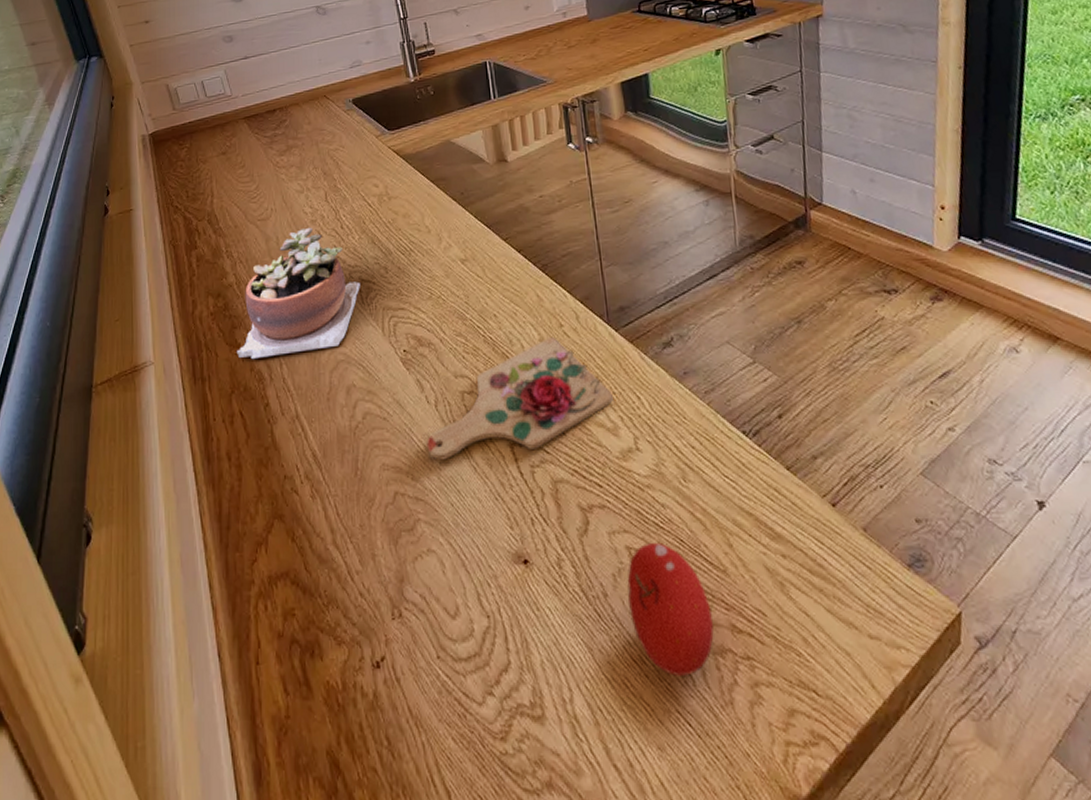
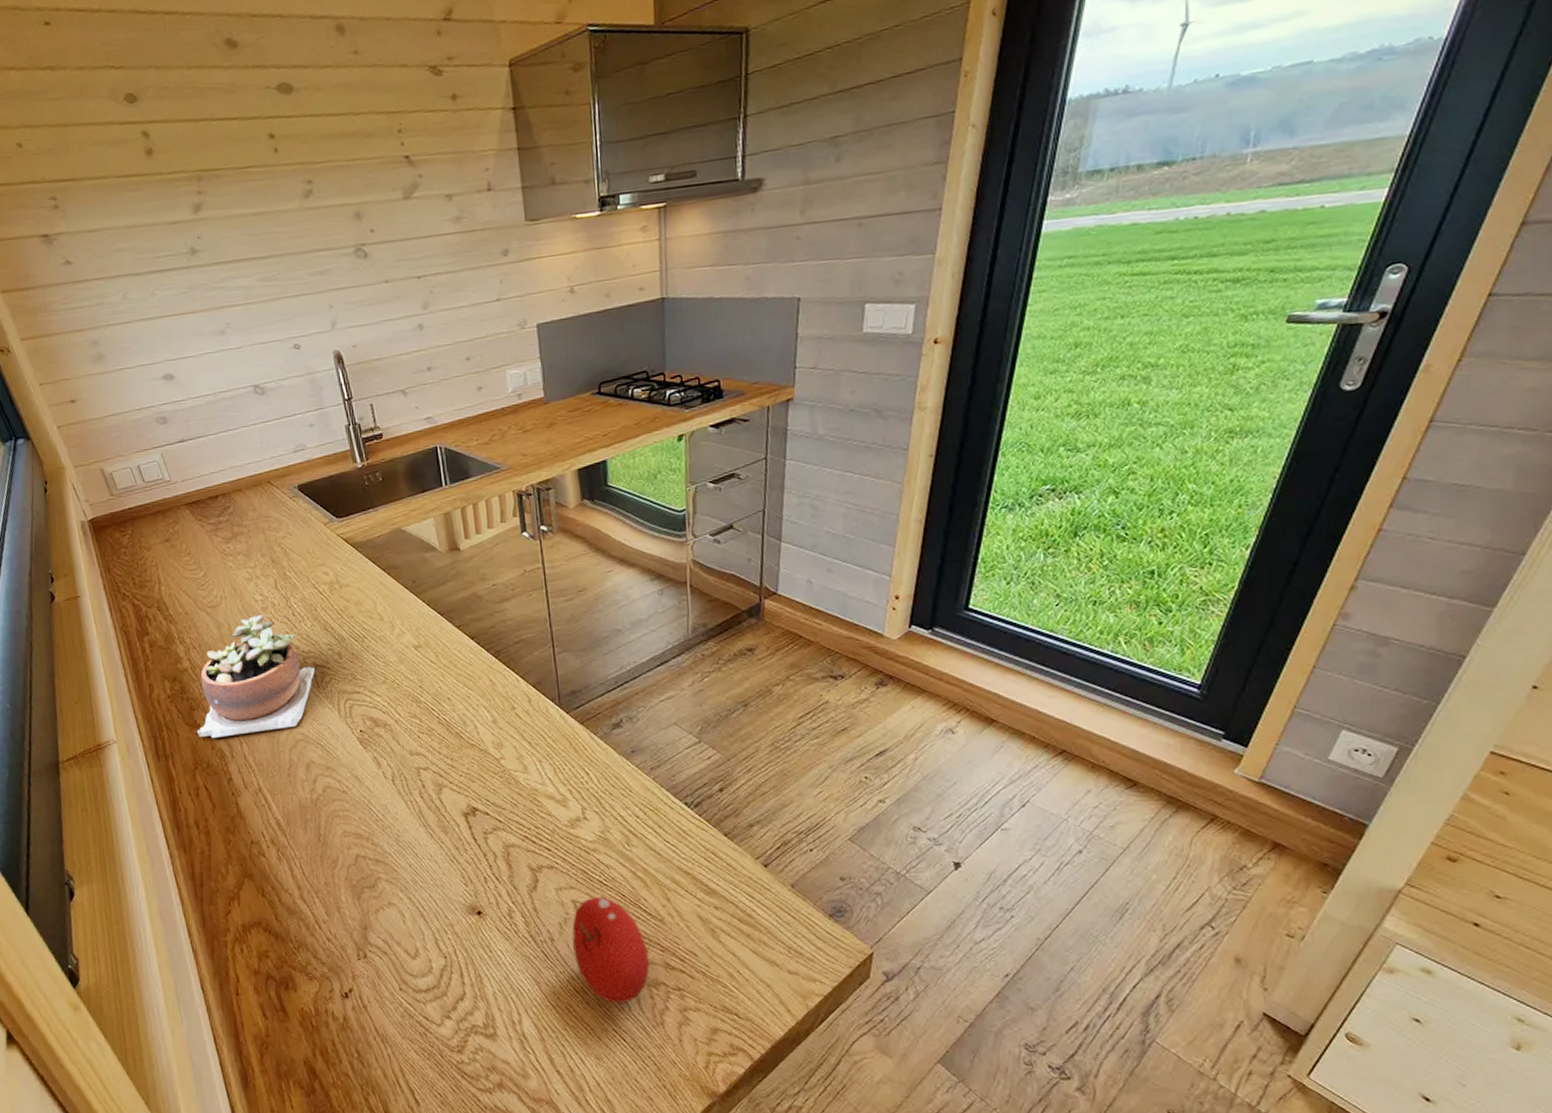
cutting board: present [427,337,613,461] -> none [385,719,563,828]

